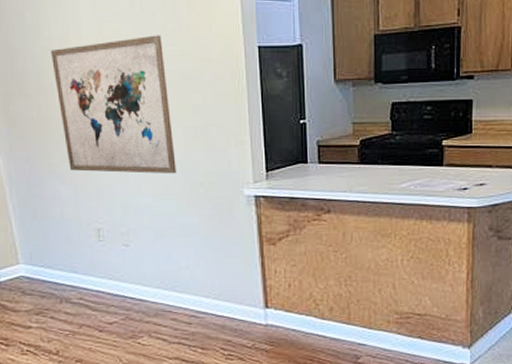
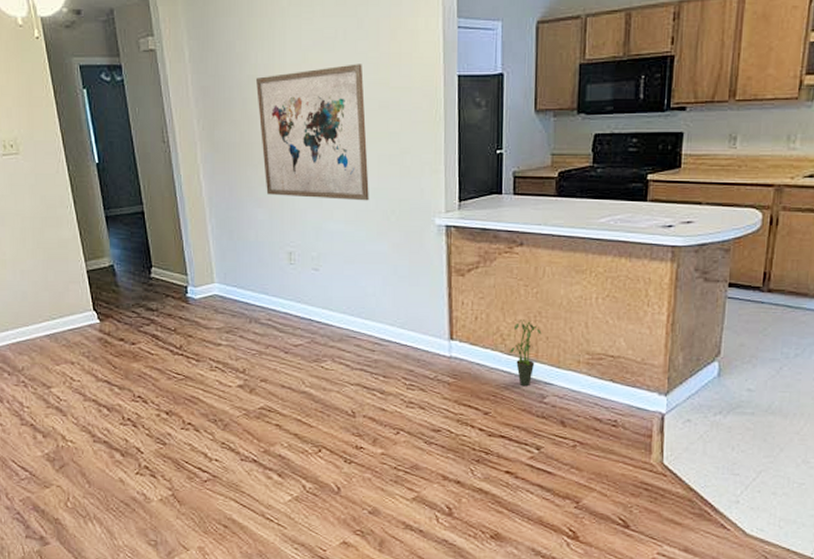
potted plant: none [323,284,353,349] -> present [510,320,542,387]

